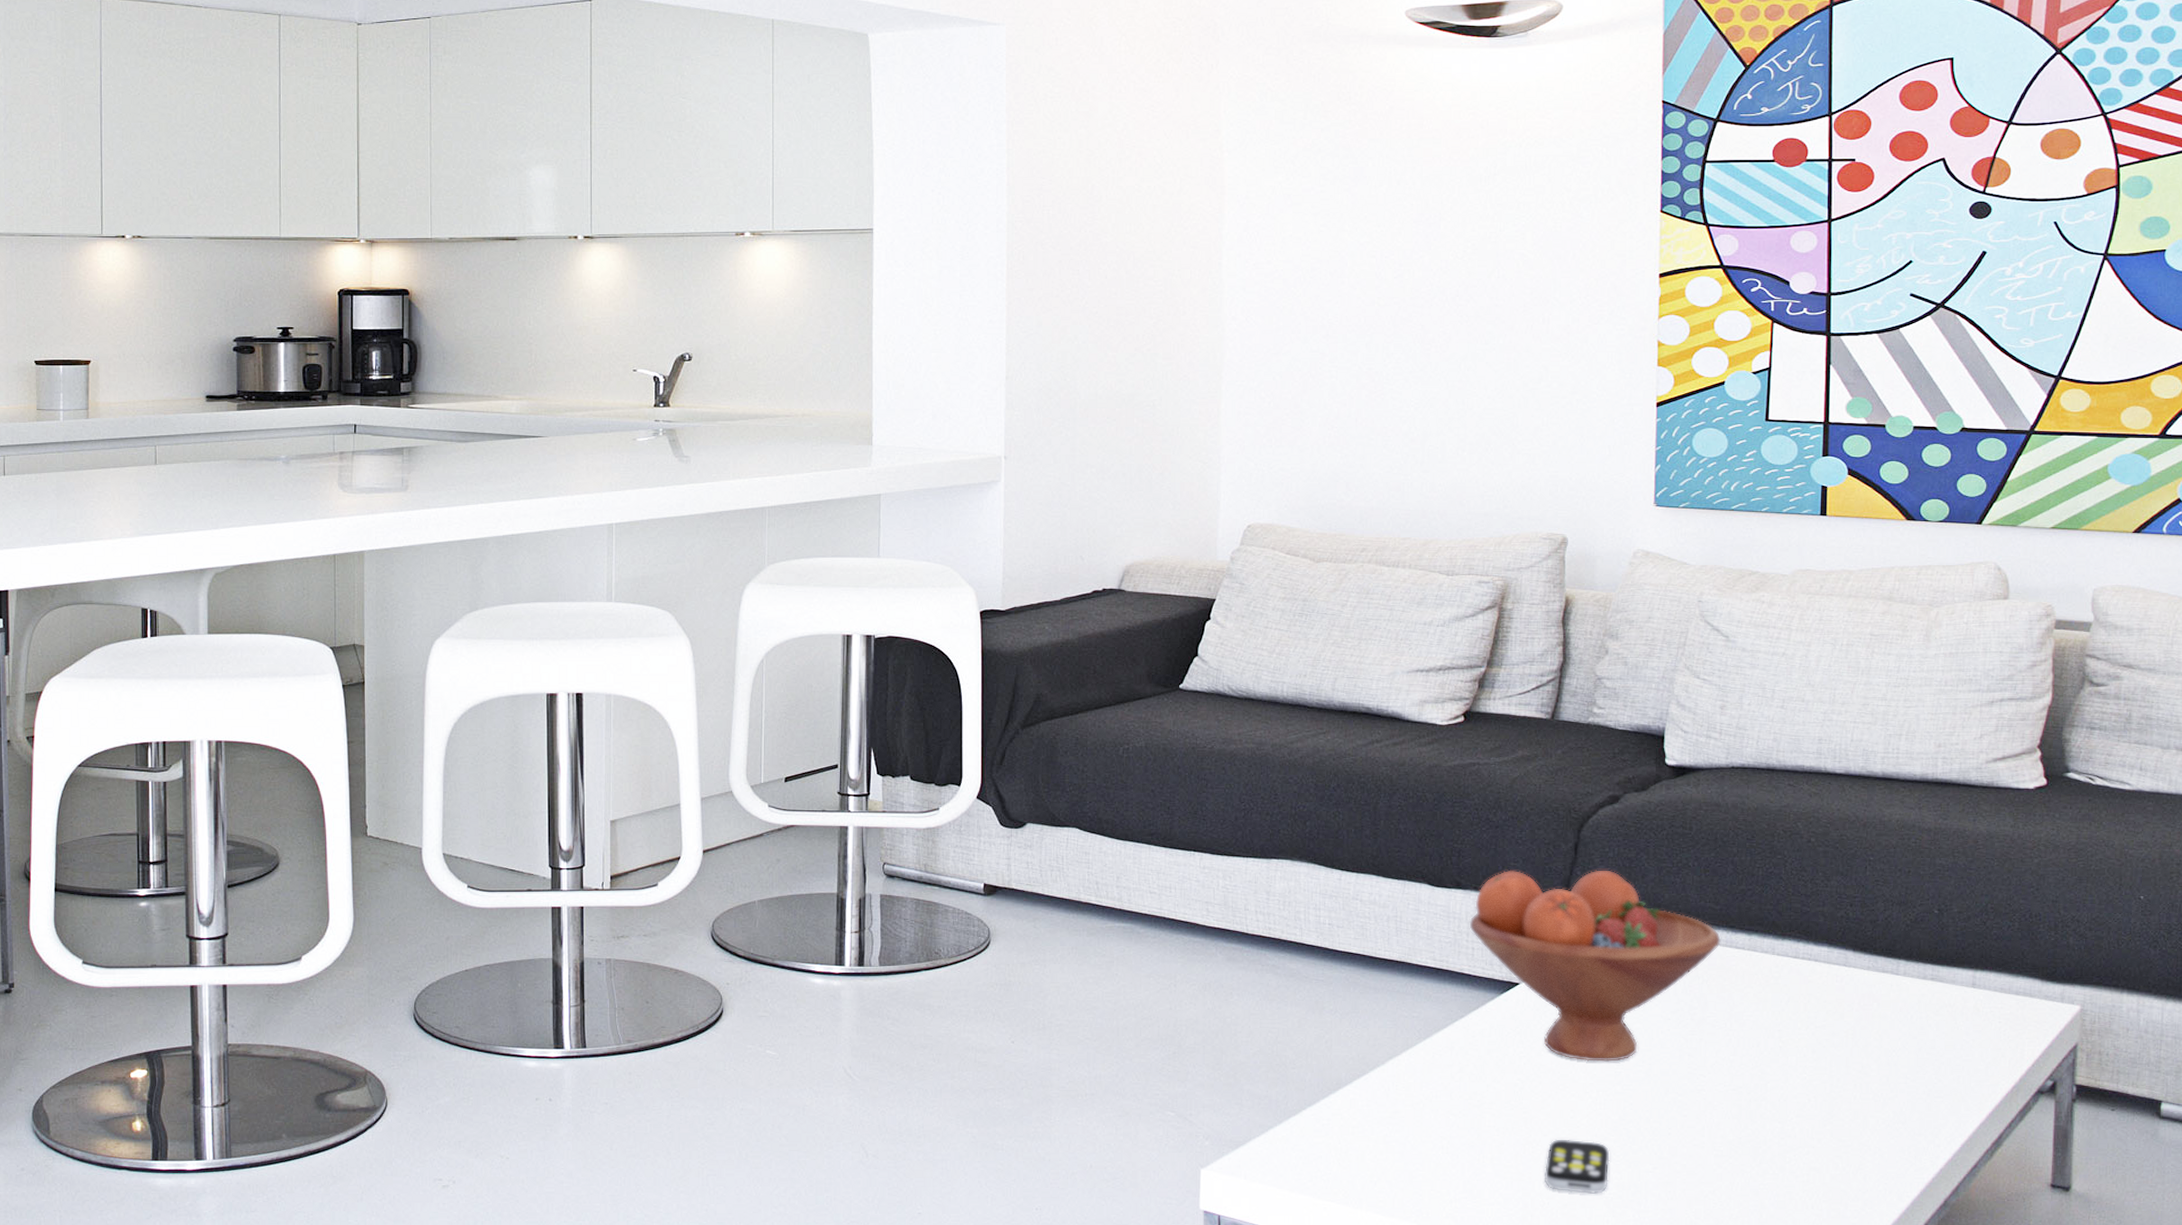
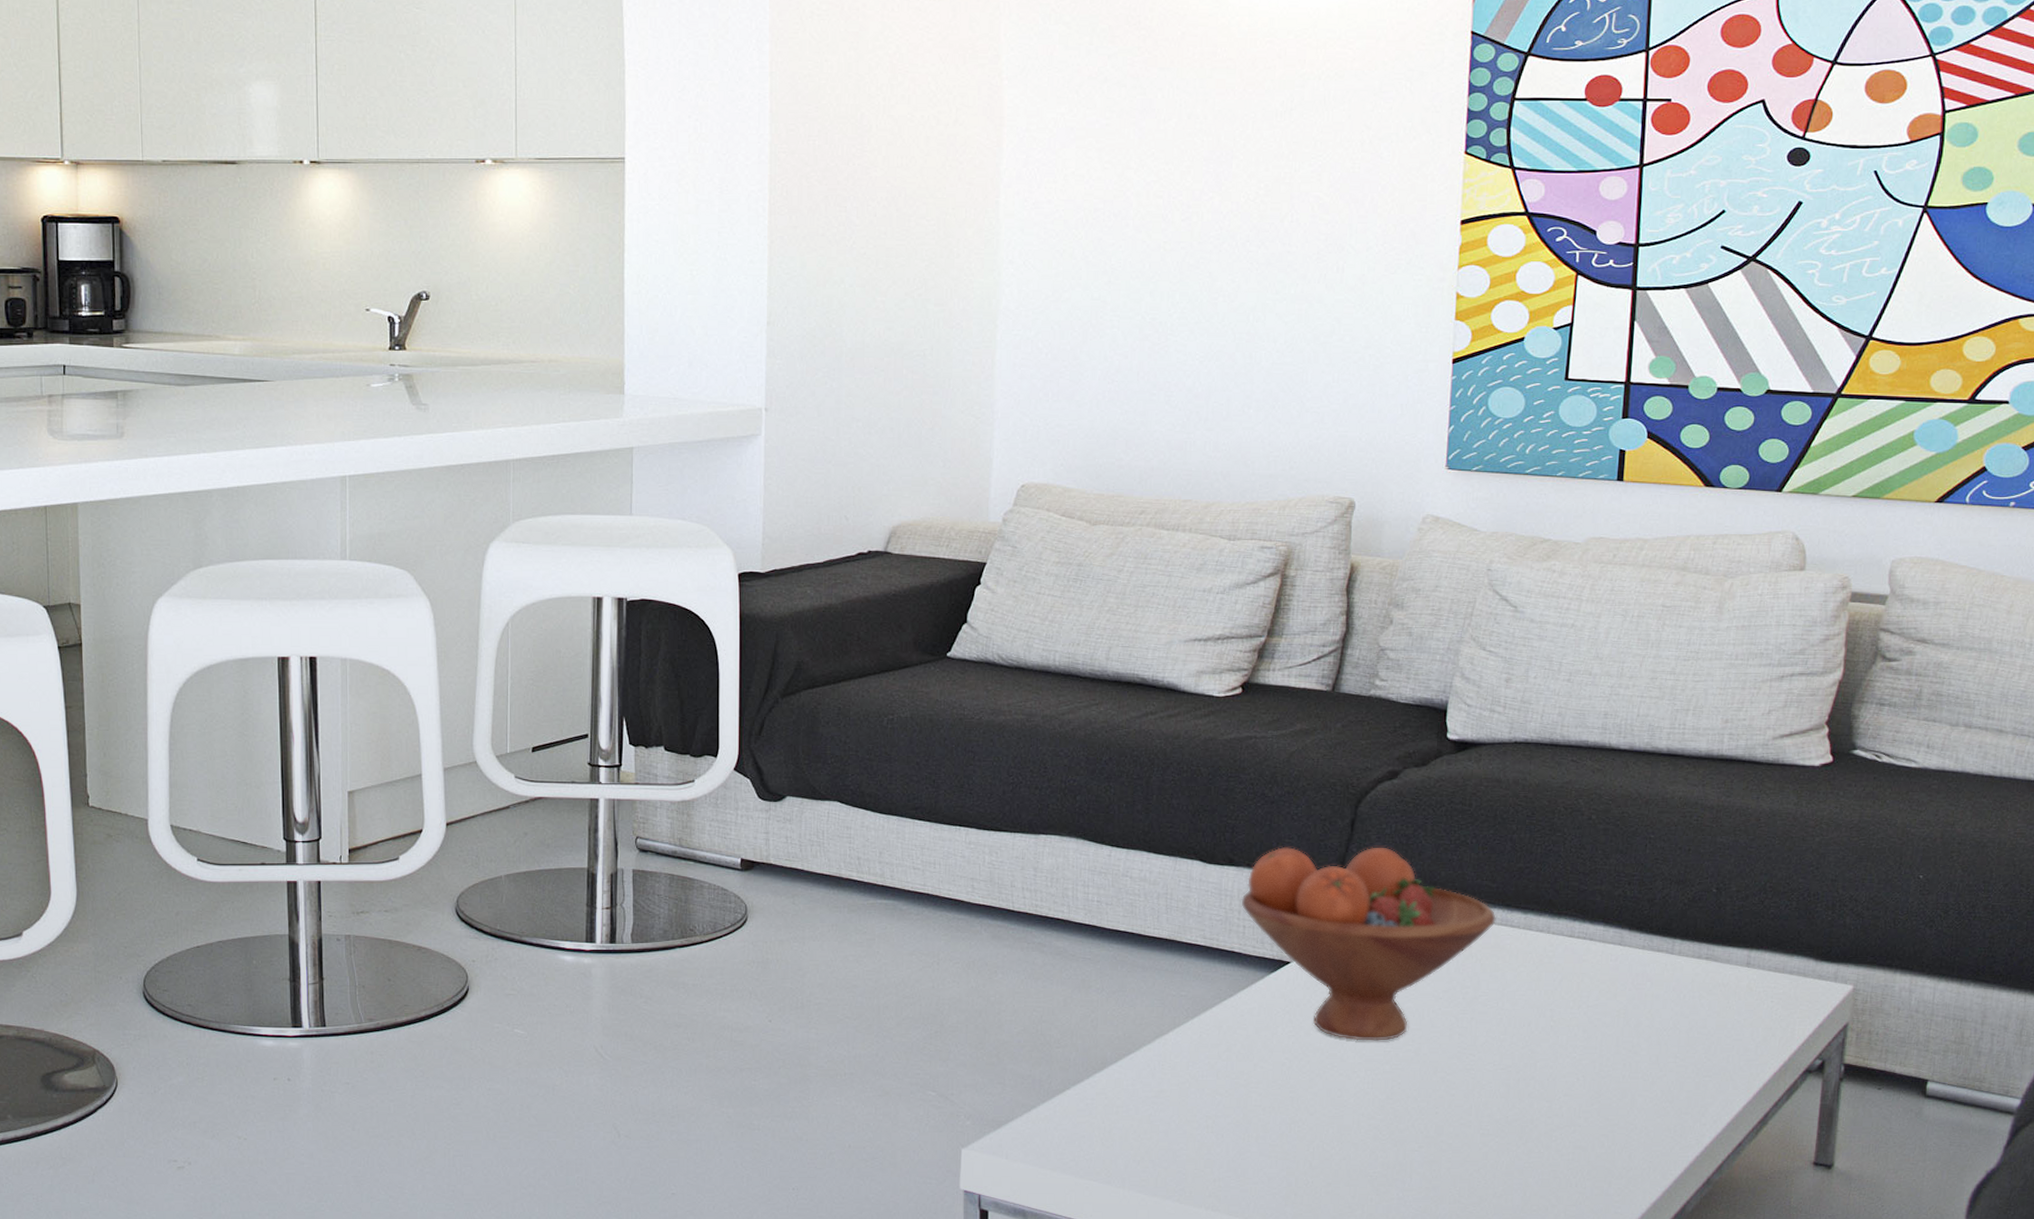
remote control: present [1545,1139,1610,1194] -> none [1309,1118,1376,1172]

